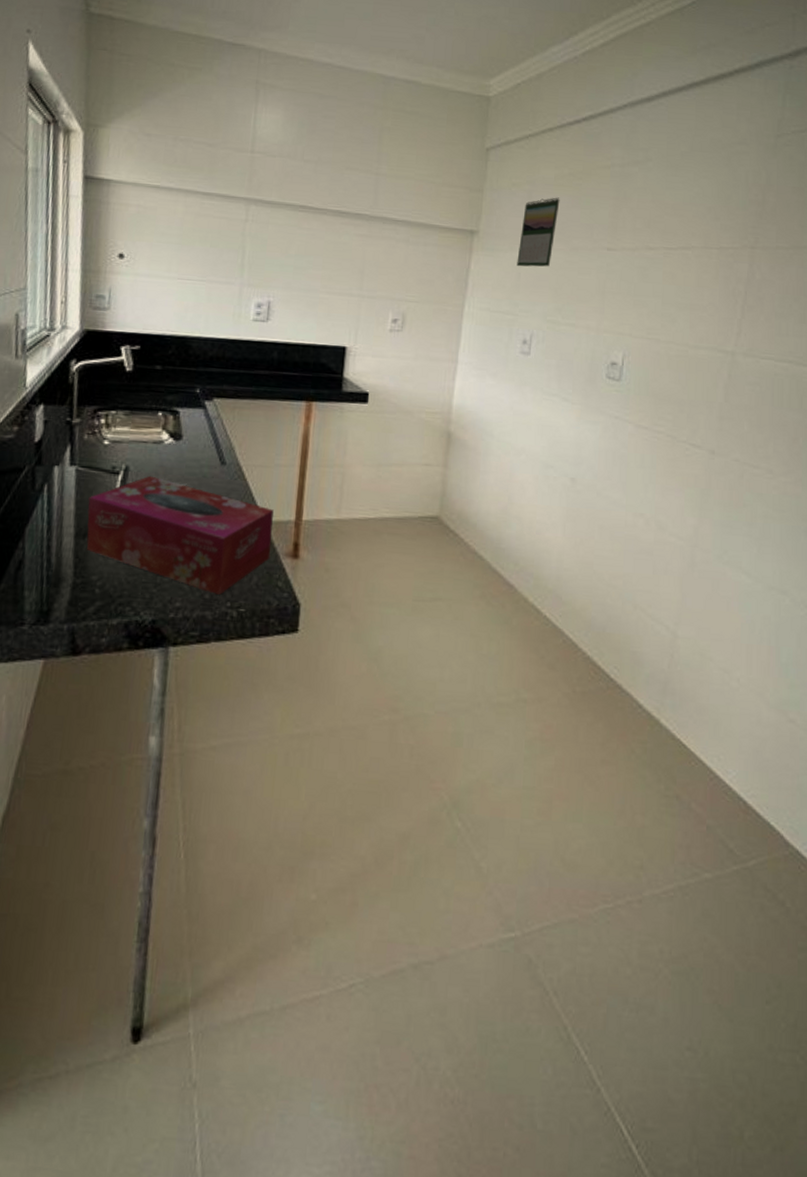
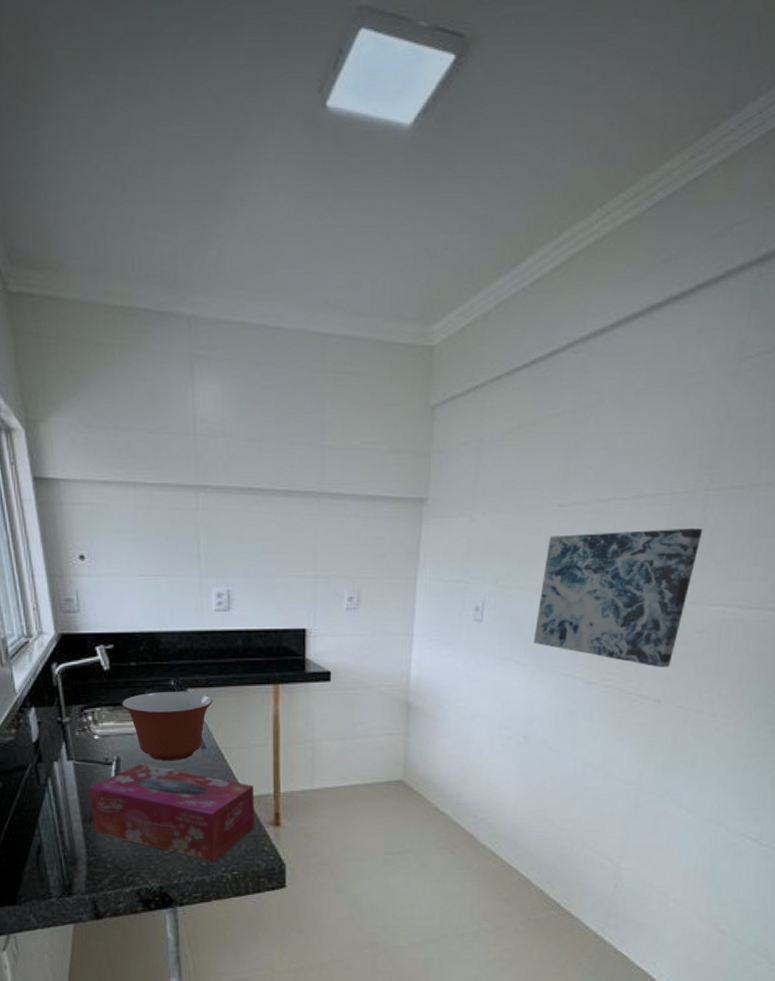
mixing bowl: none [140,399,239,475] -> present [122,692,212,761]
calendar: present [517,197,560,267] -> none [467,454,509,533]
wall art: none [582,277,751,418] -> present [534,528,703,668]

